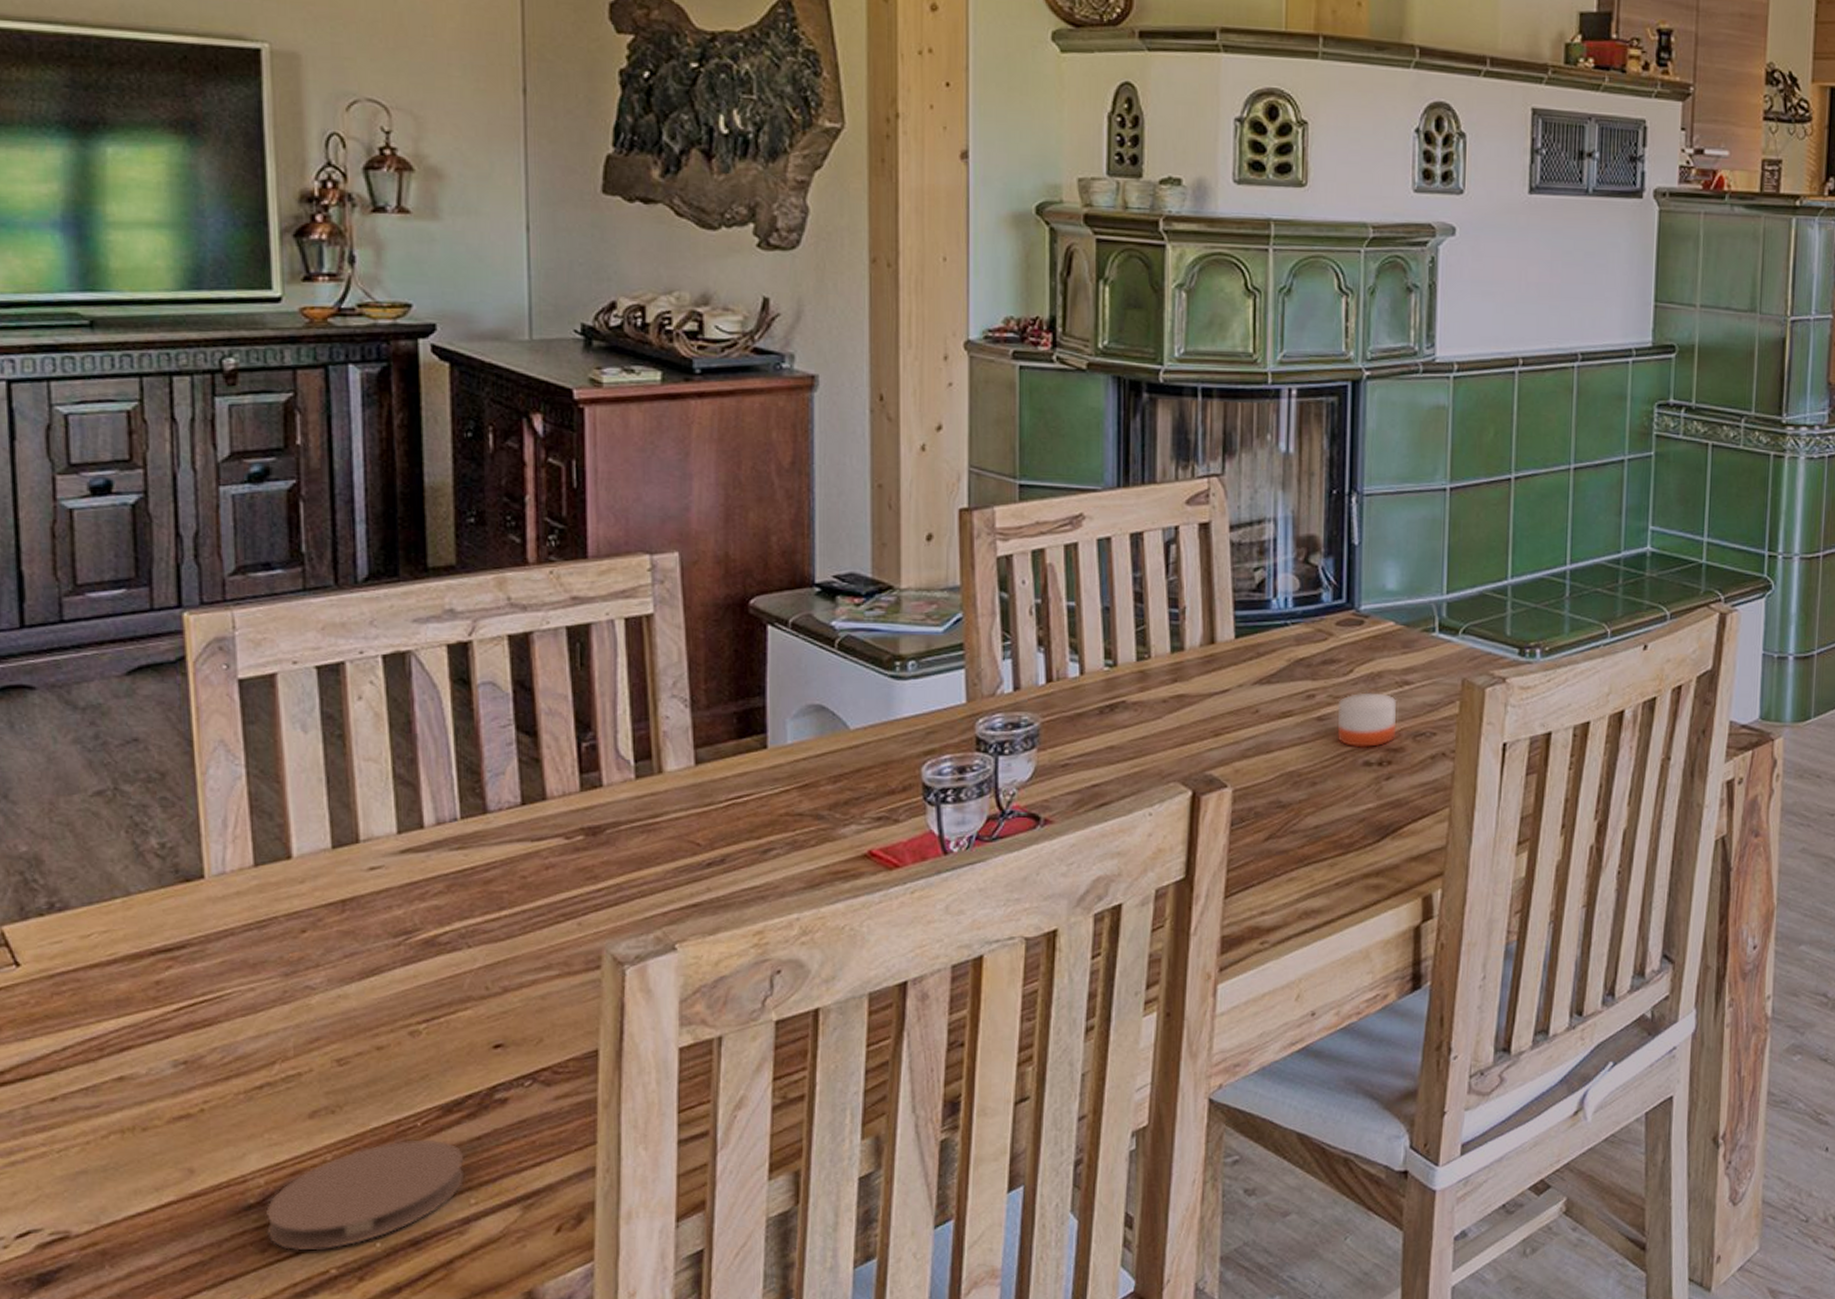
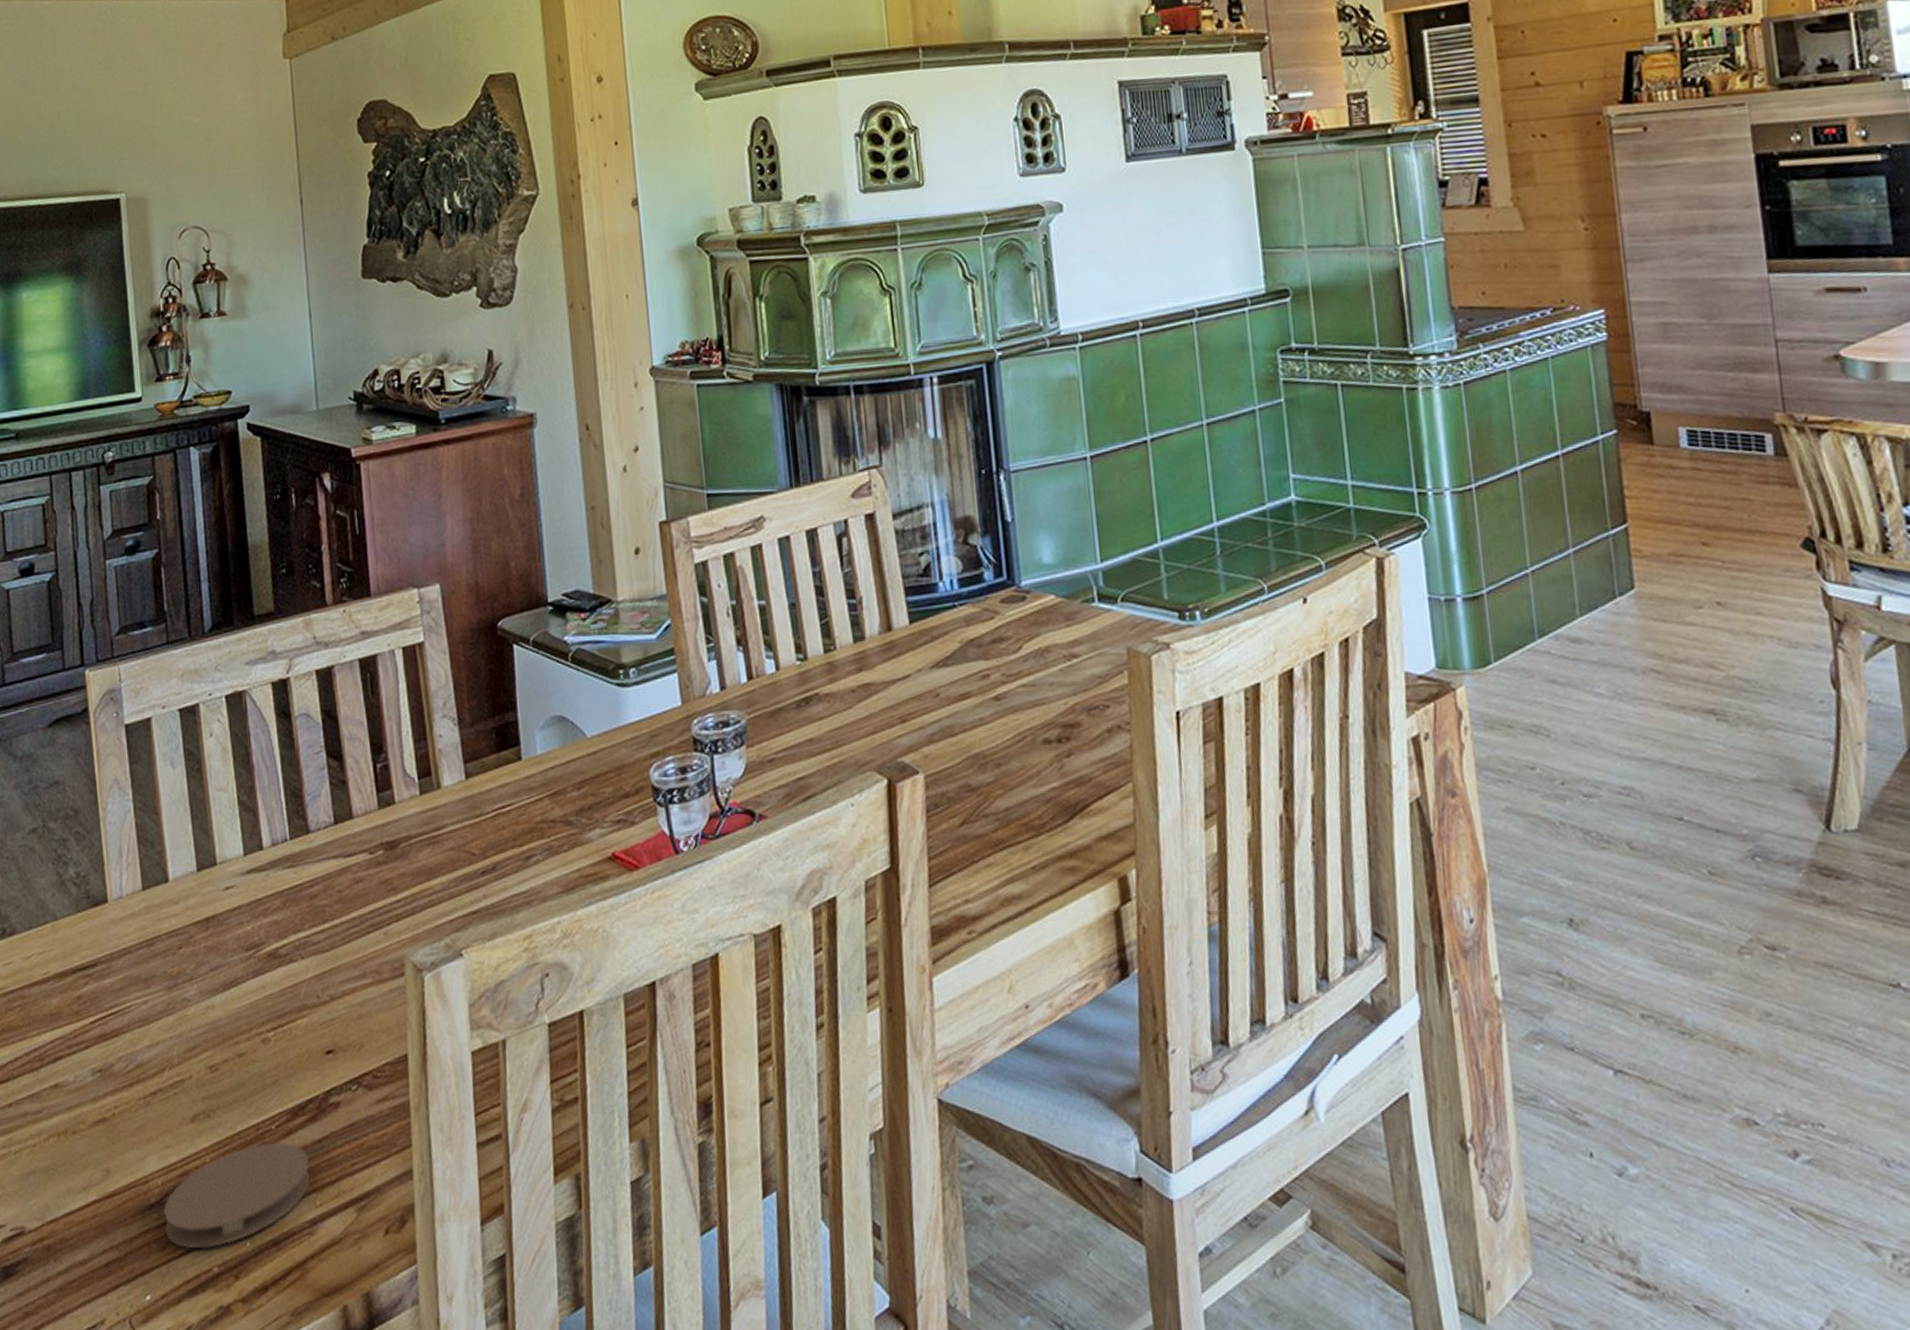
candle: present [1338,691,1397,748] -> none [1012,667,1071,726]

